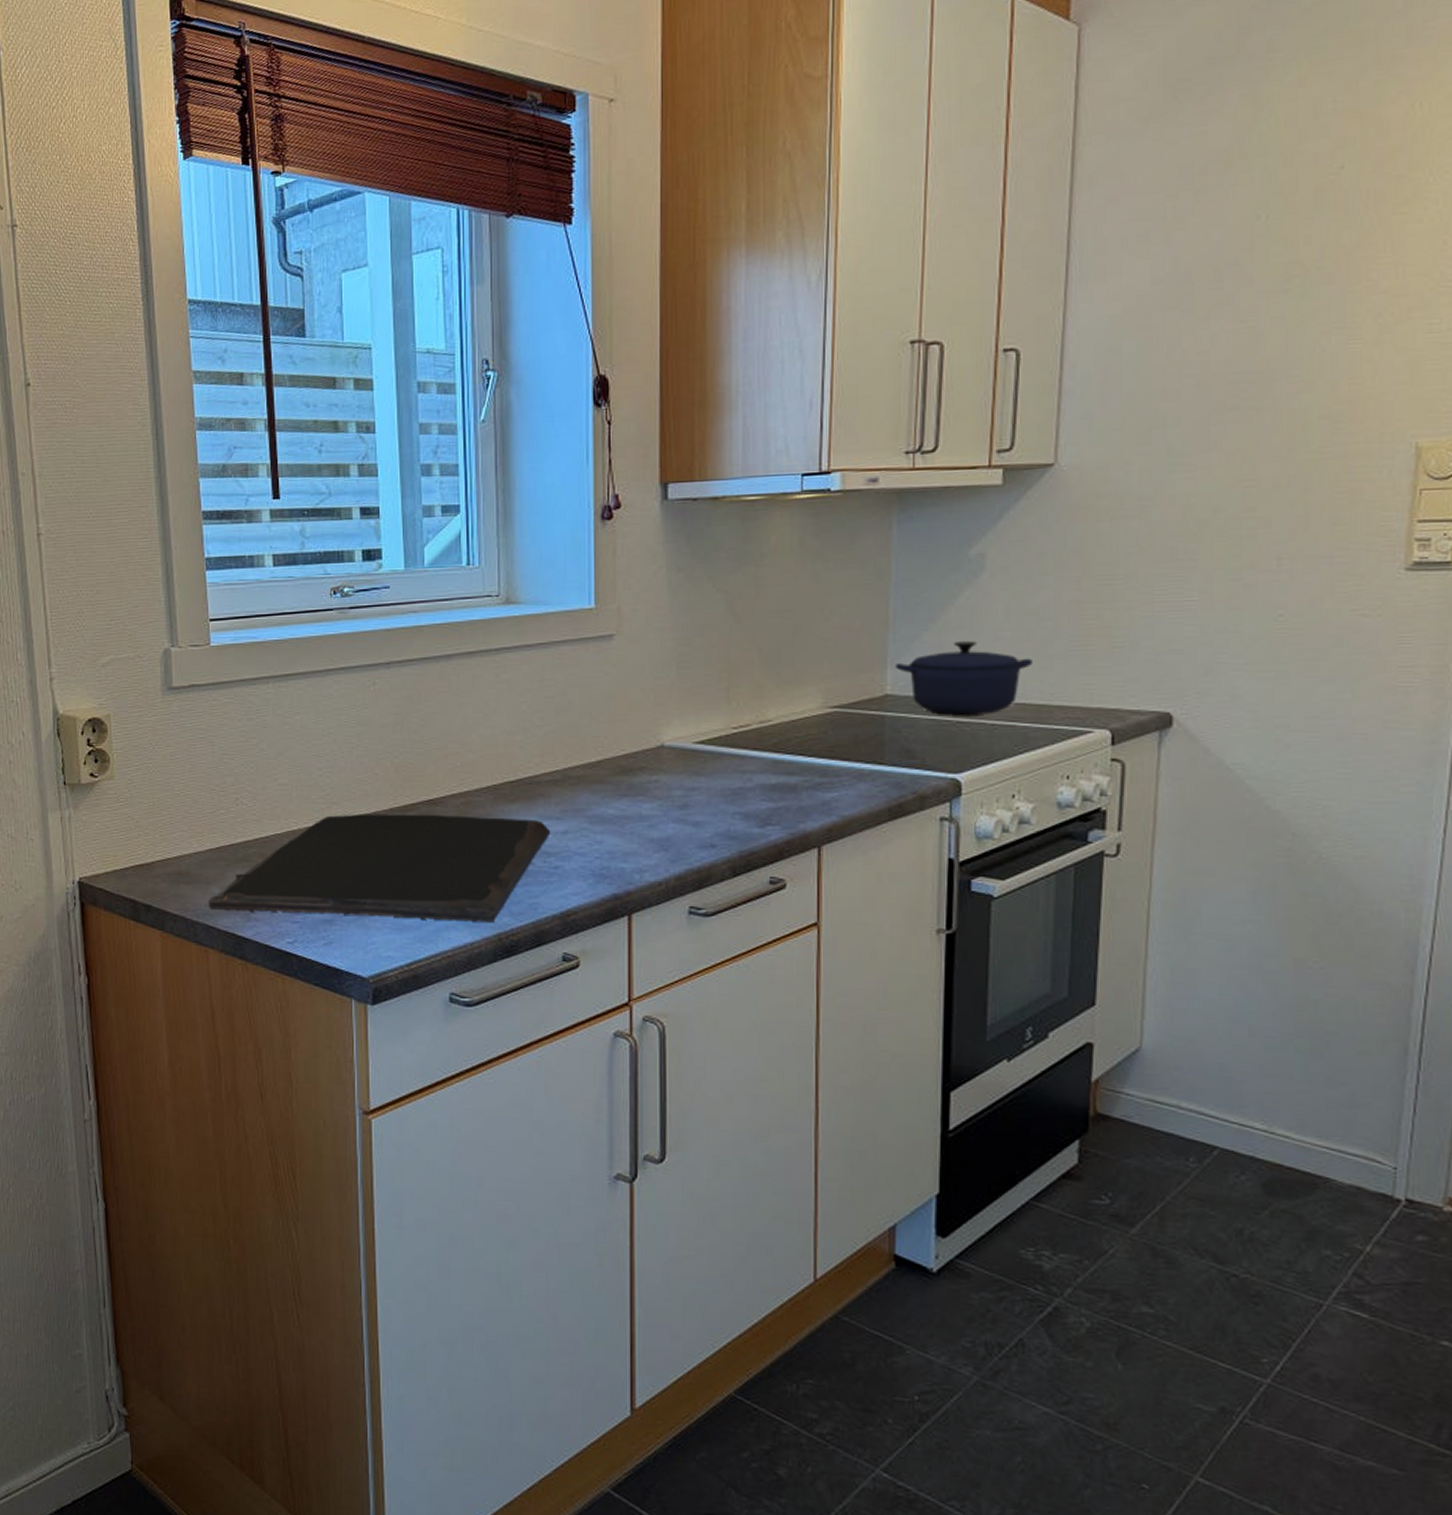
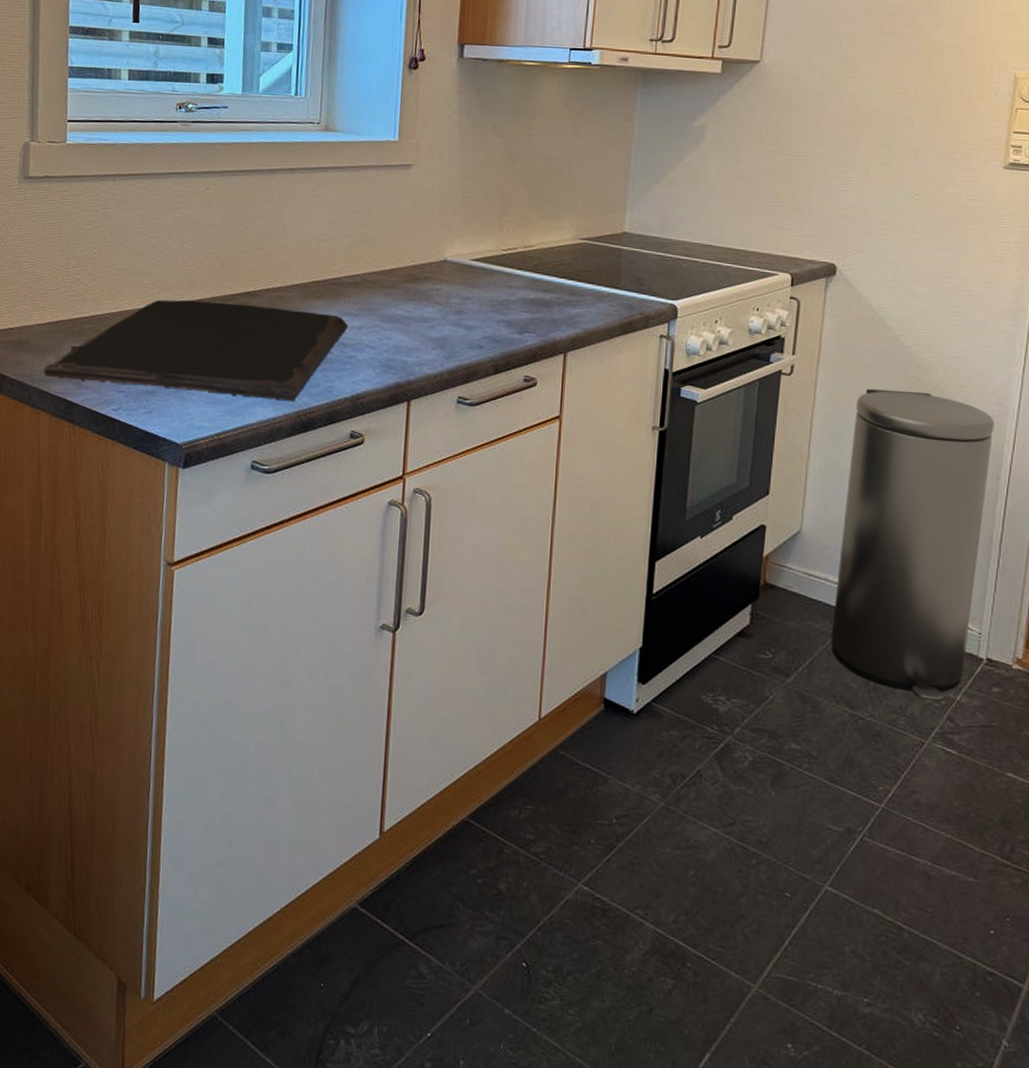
cooking pot: present [894,640,1032,715] -> none [632,193,736,255]
pedal bin: none [1188,866,1405,1254] -> present [831,388,994,702]

